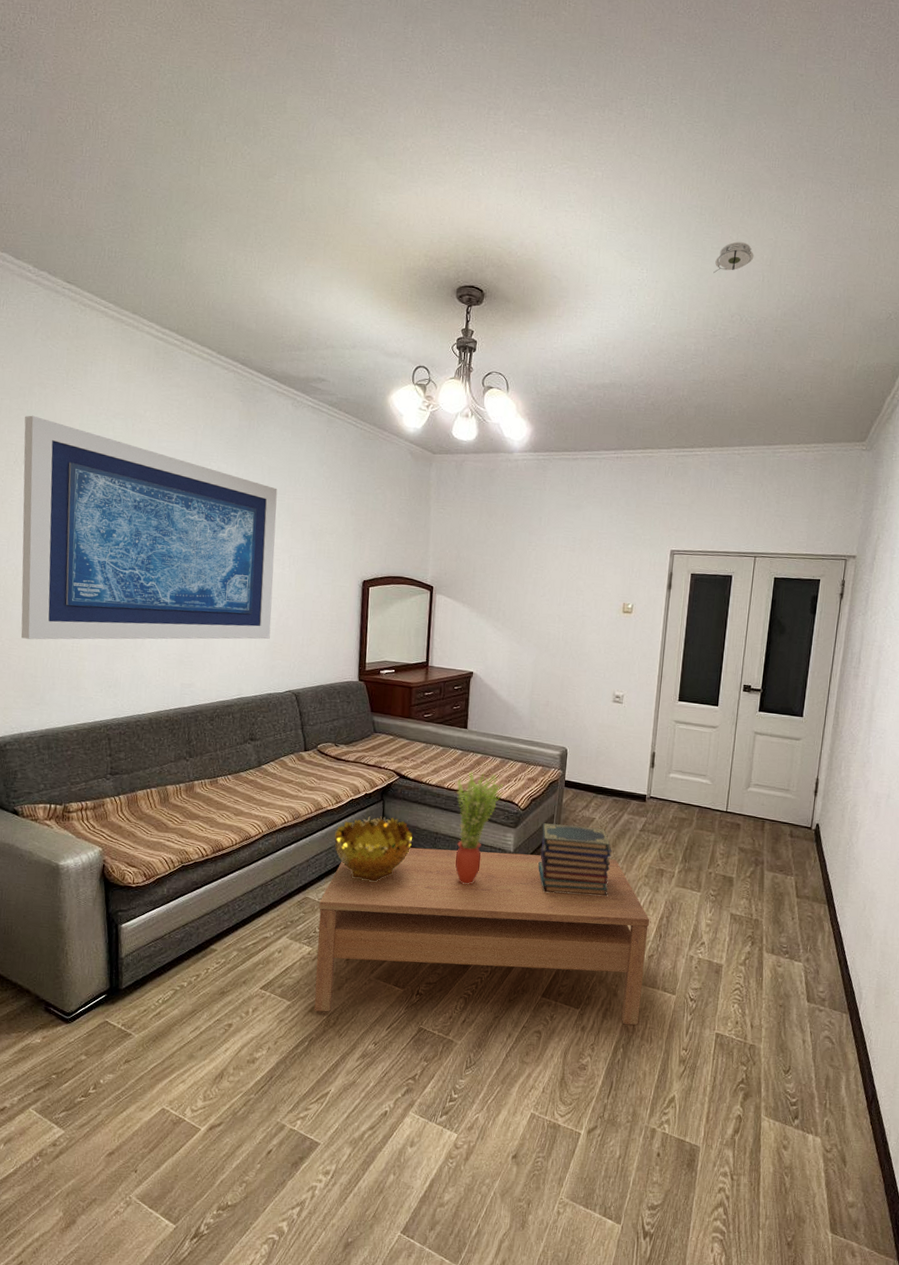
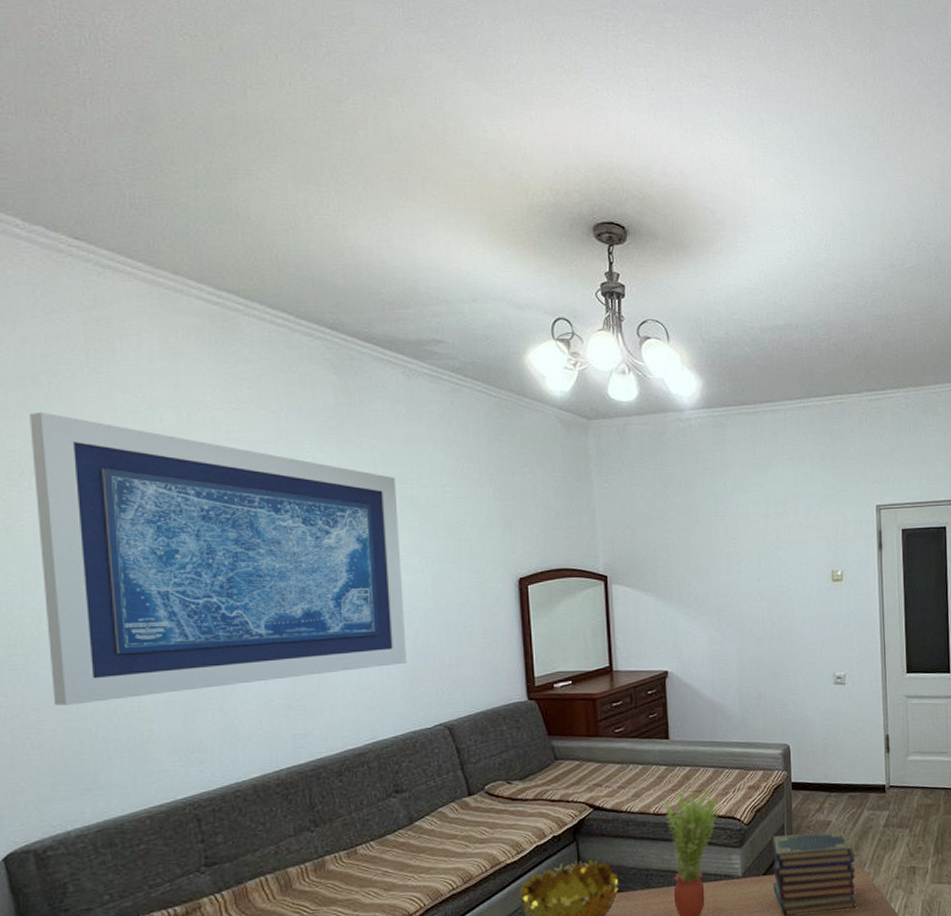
smoke detector: present [713,241,754,274] -> none [882,163,923,199]

